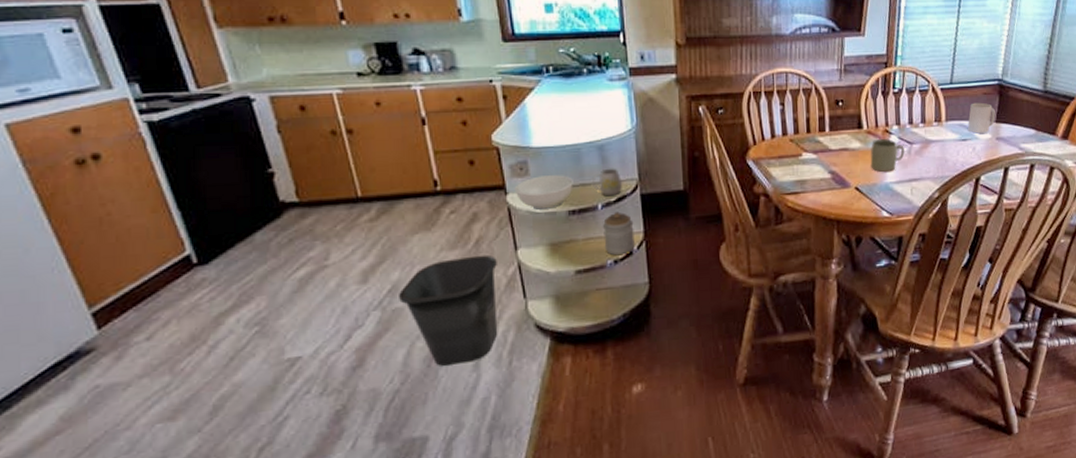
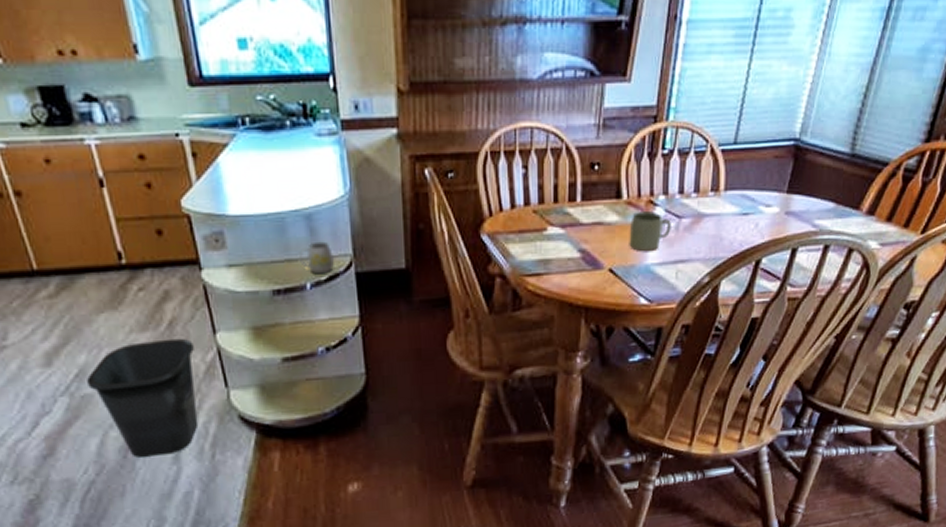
bowl: present [514,174,573,210] -> none [209,247,278,288]
jar: present [602,211,635,256] -> none [311,292,349,343]
mug: present [967,102,995,134] -> none [750,168,787,206]

